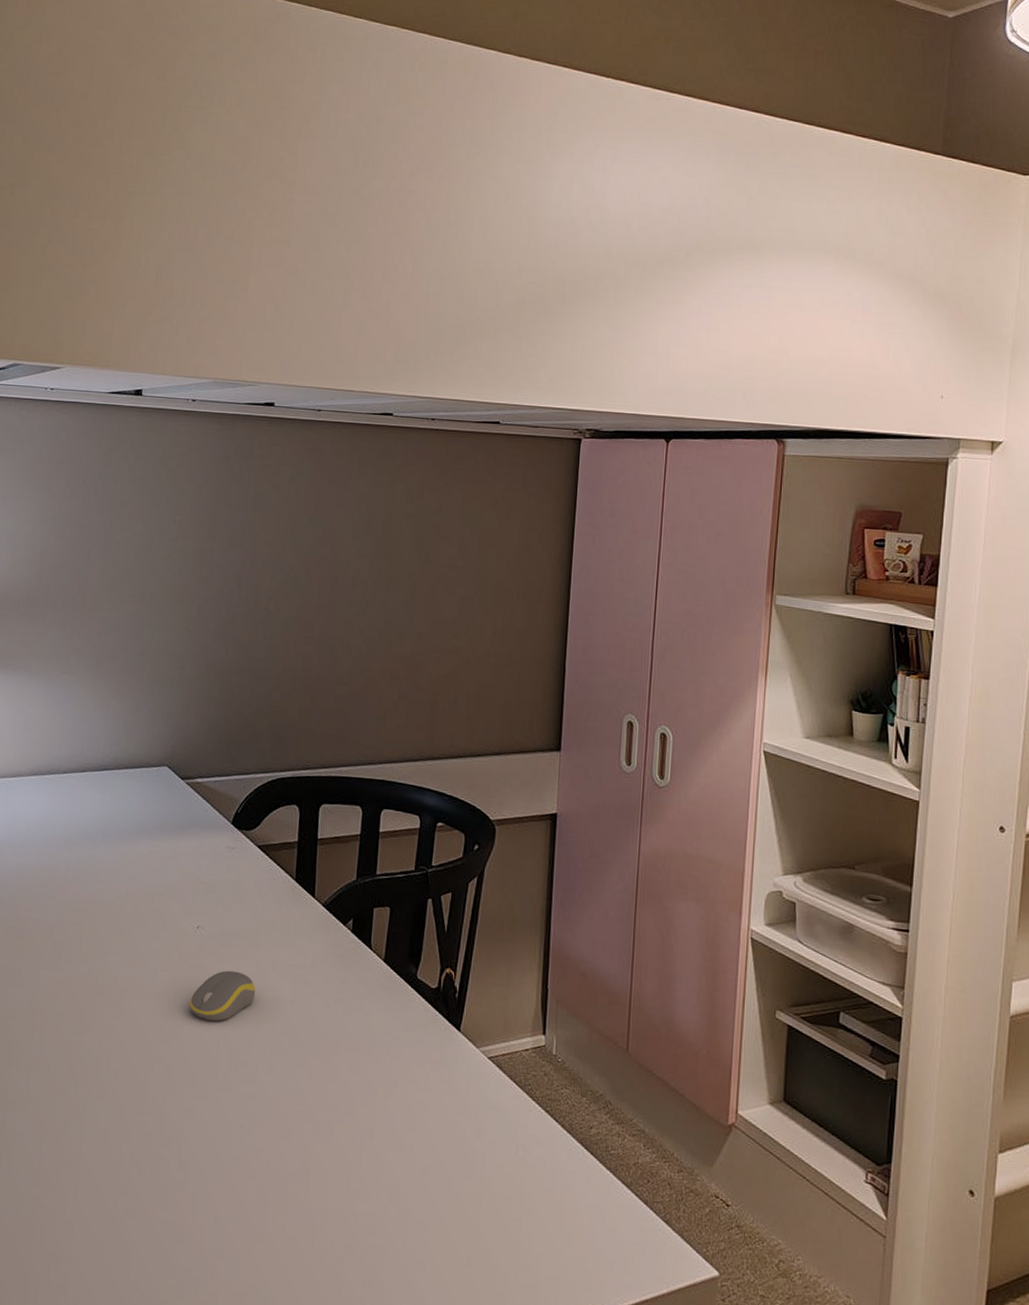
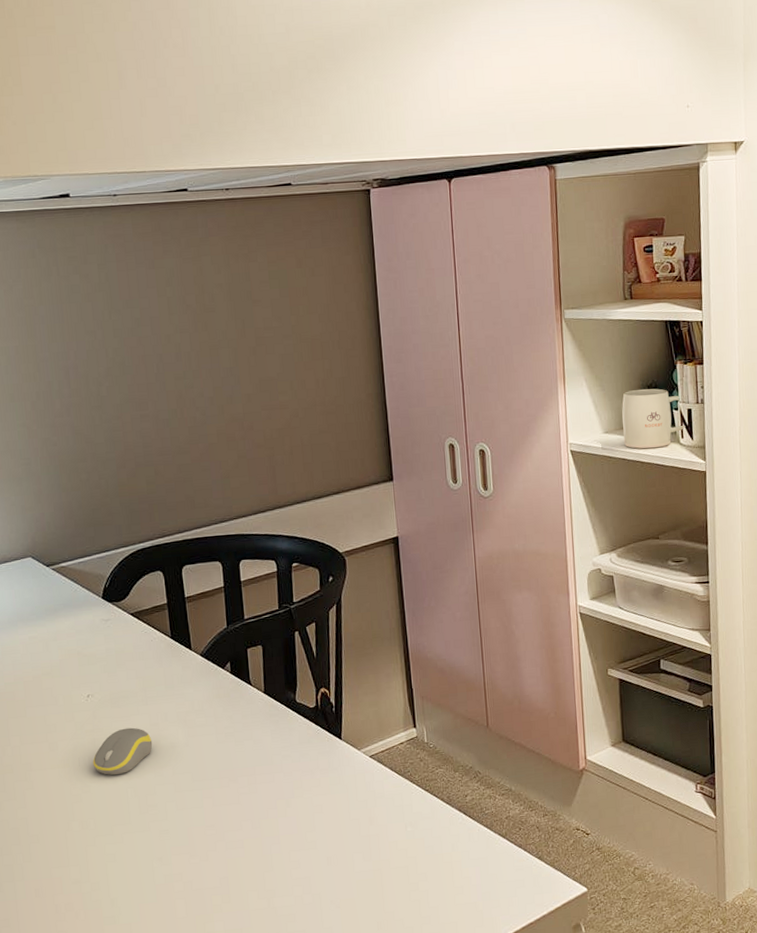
mug: none [826,695,901,765] -> present [621,388,686,449]

